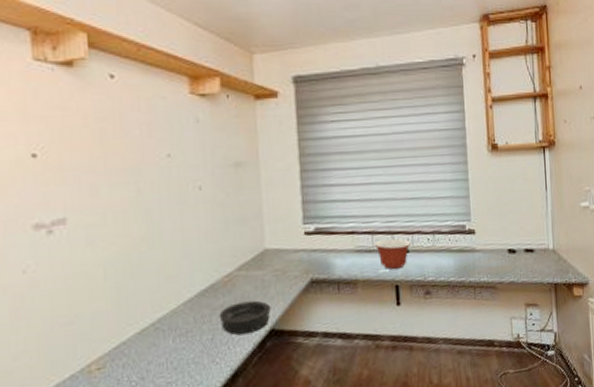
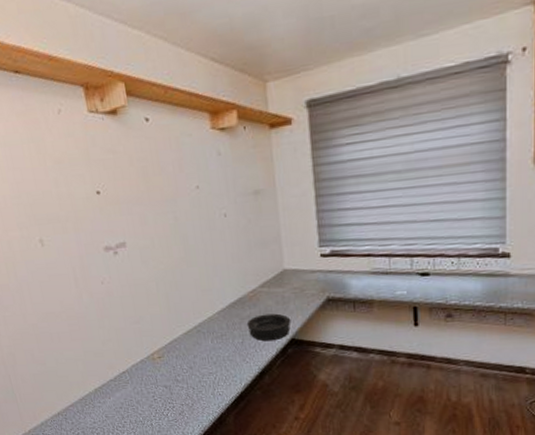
mixing bowl: present [374,238,411,270] -> none [391,261,432,292]

